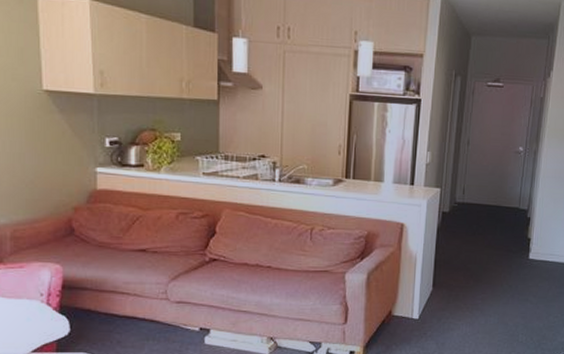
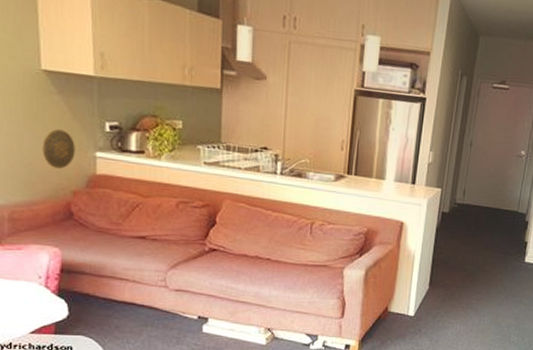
decorative plate: none [44,147,76,186] -> present [42,129,75,169]

